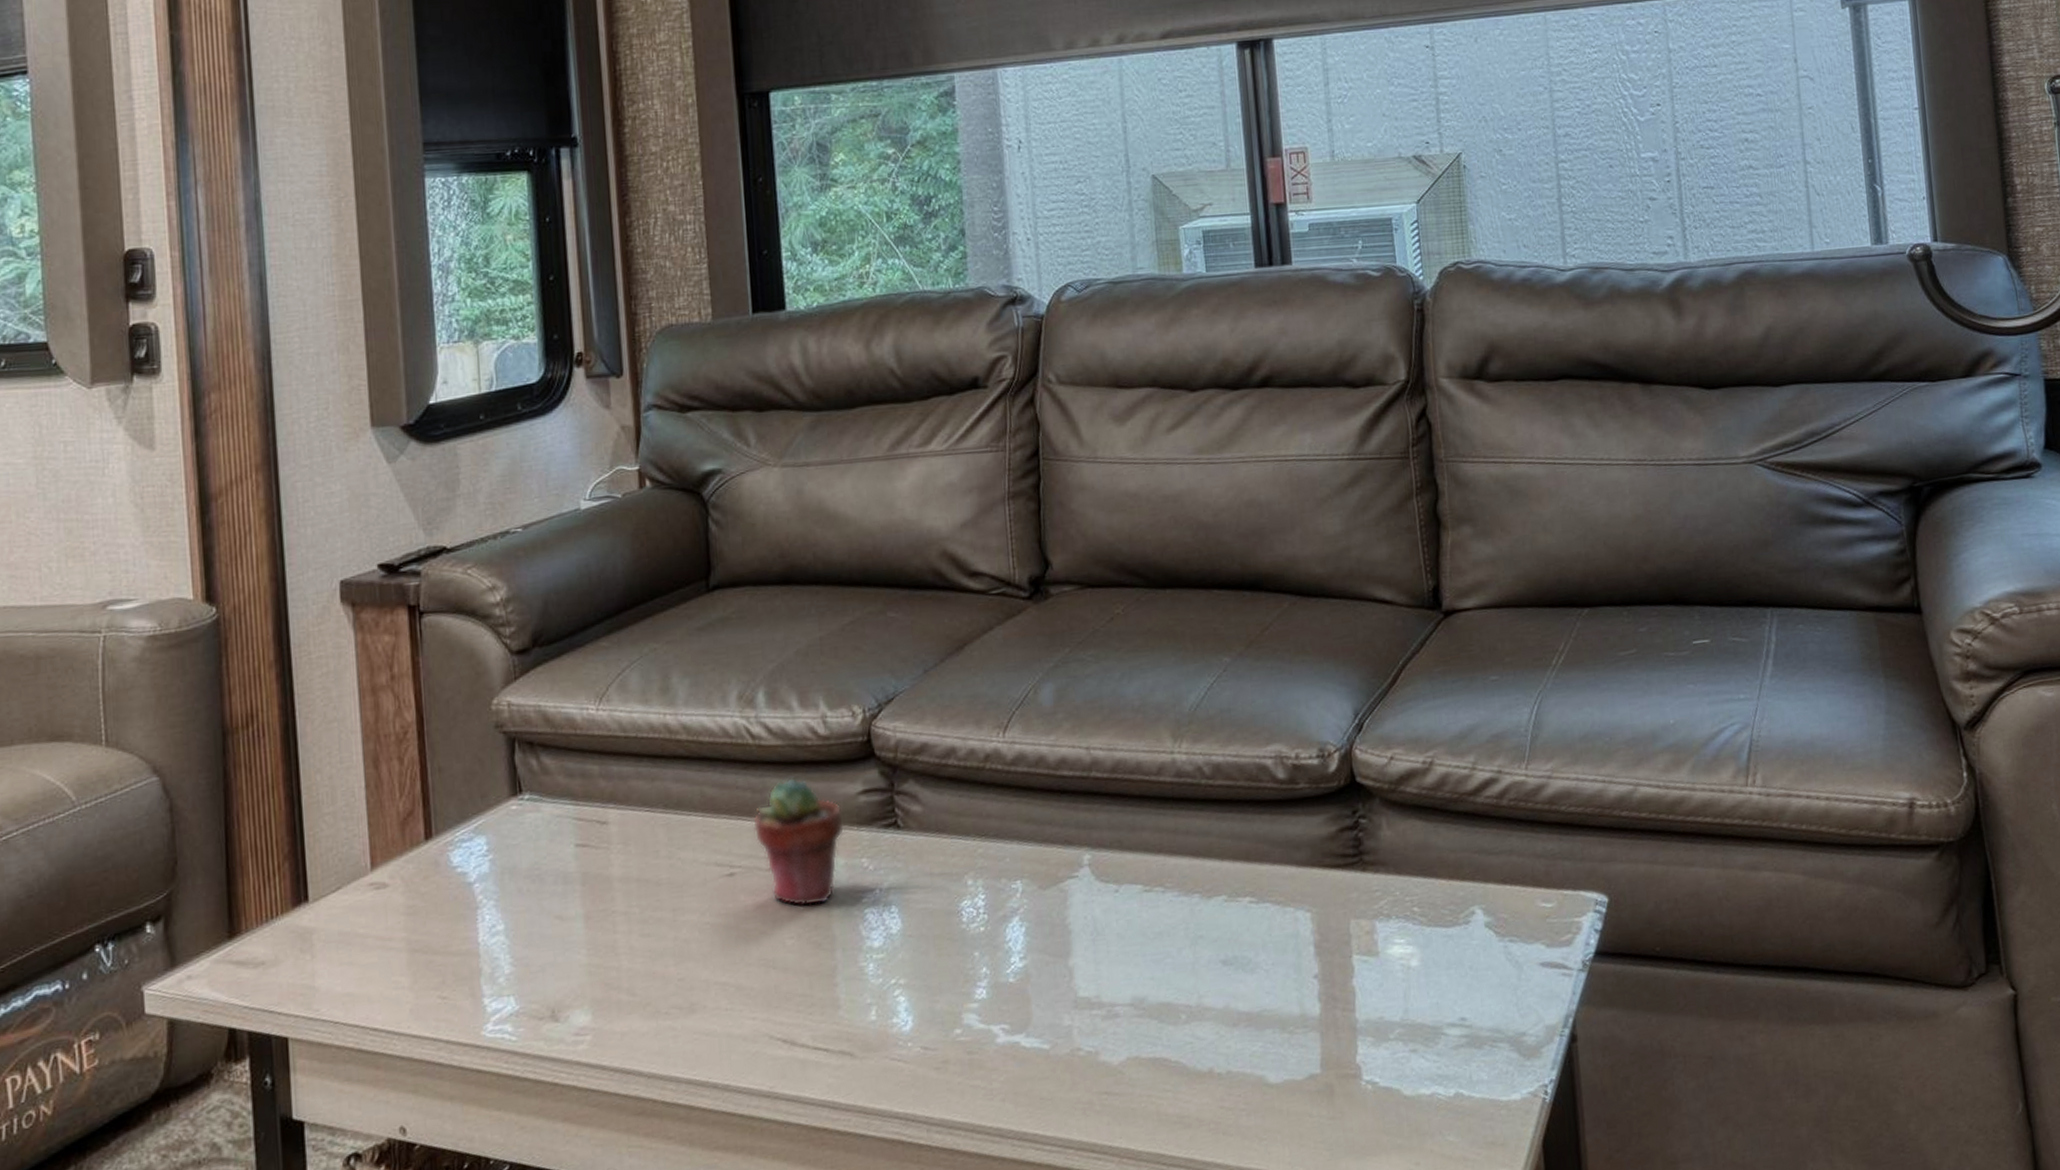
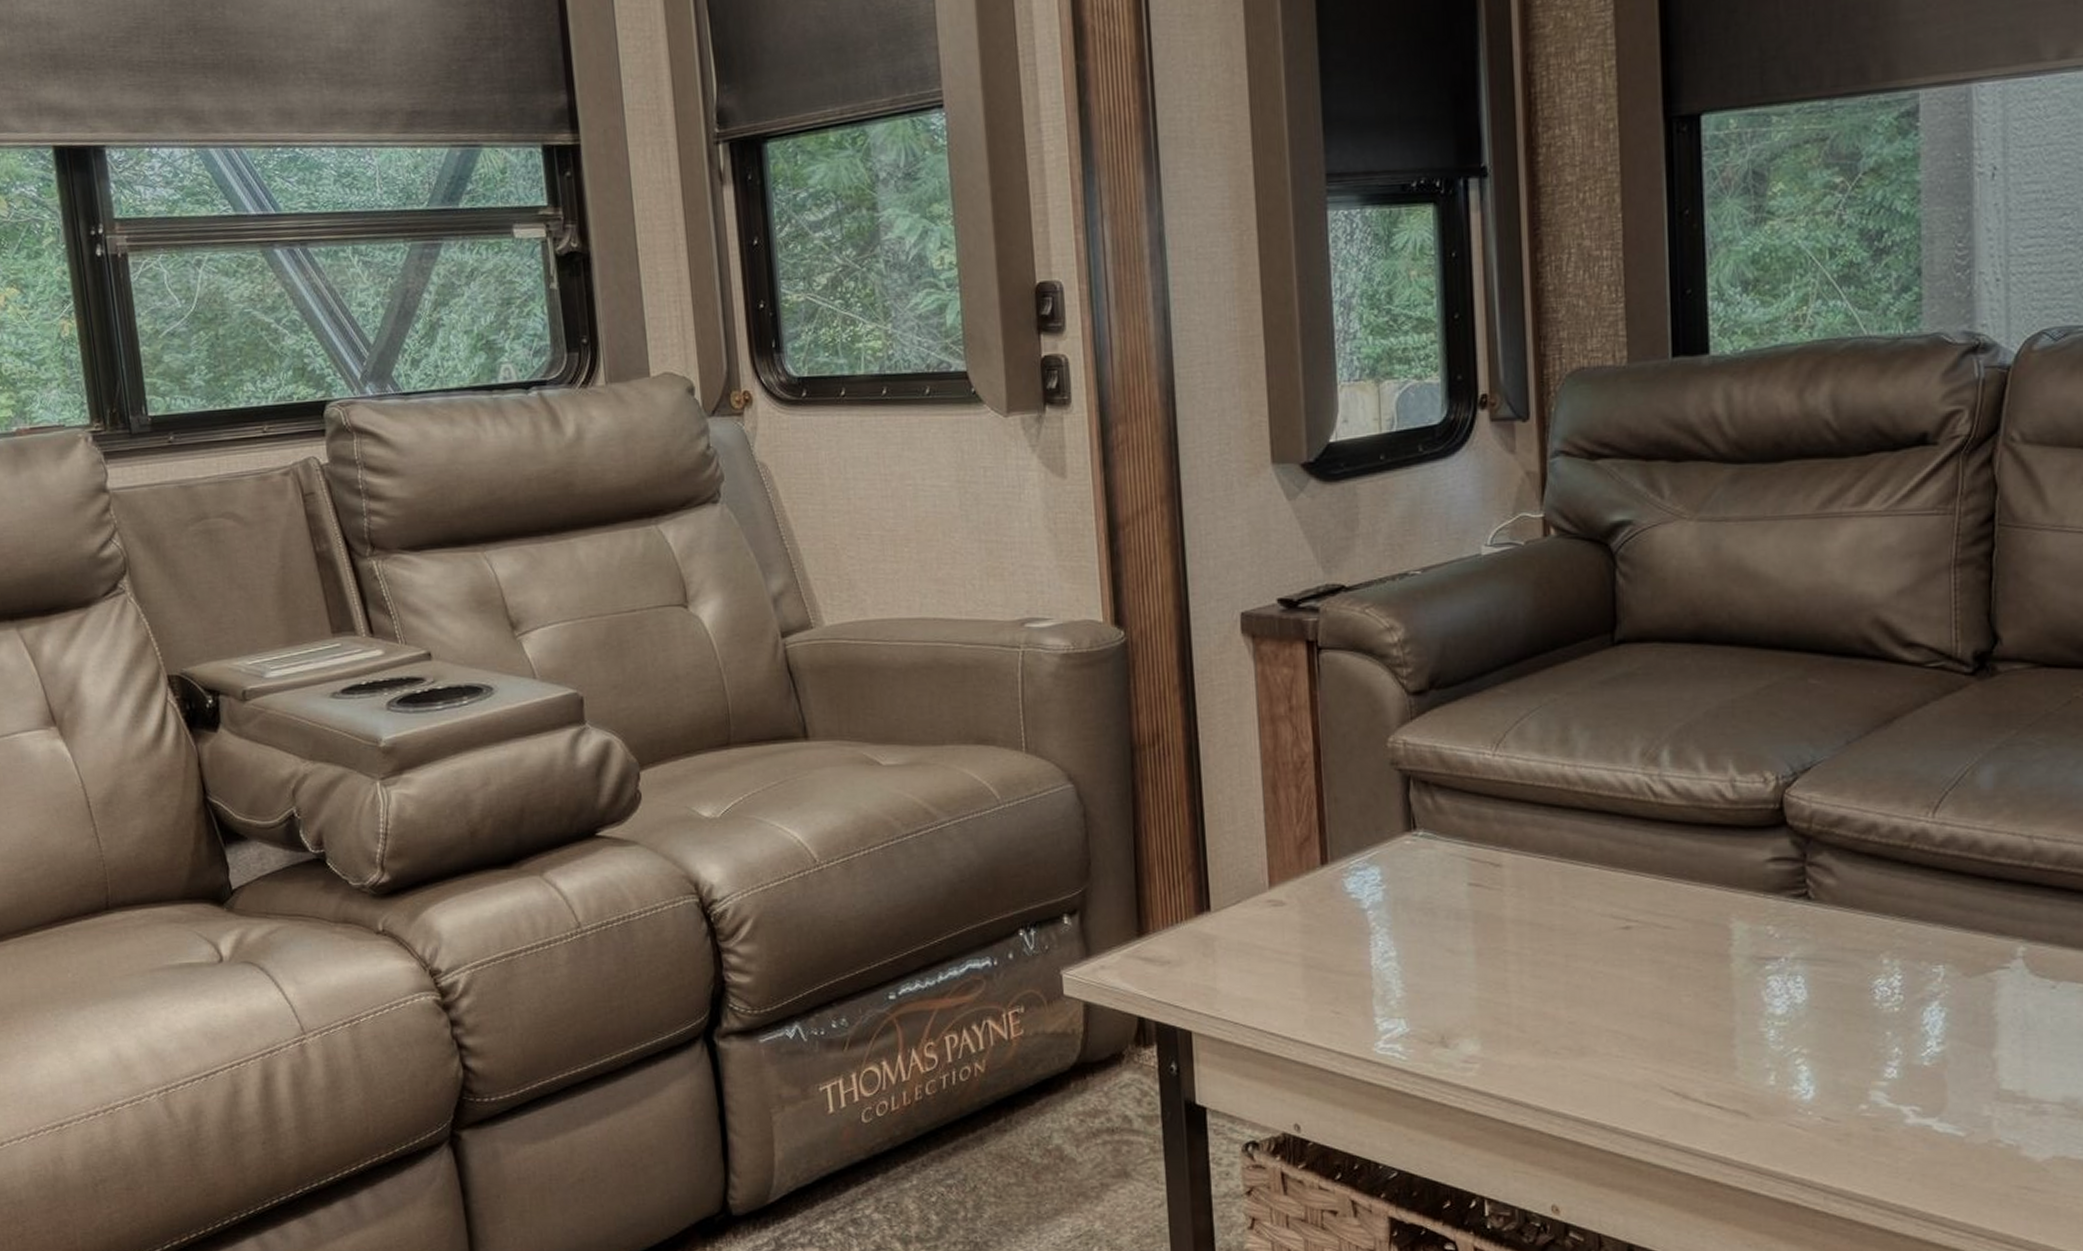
potted succulent: present [753,778,845,907] -> none [1652,839,1751,967]

